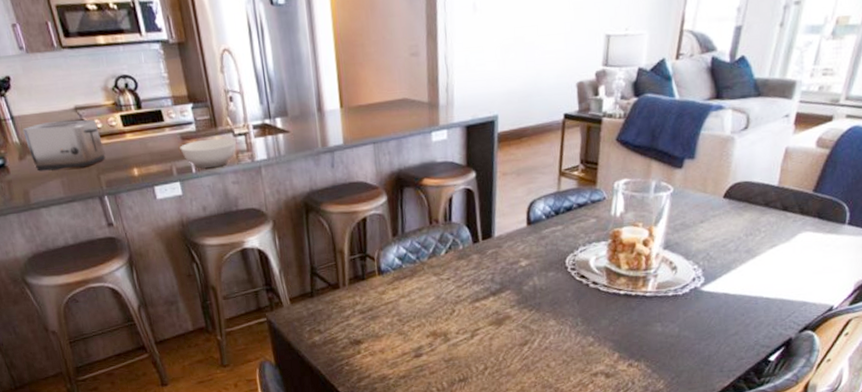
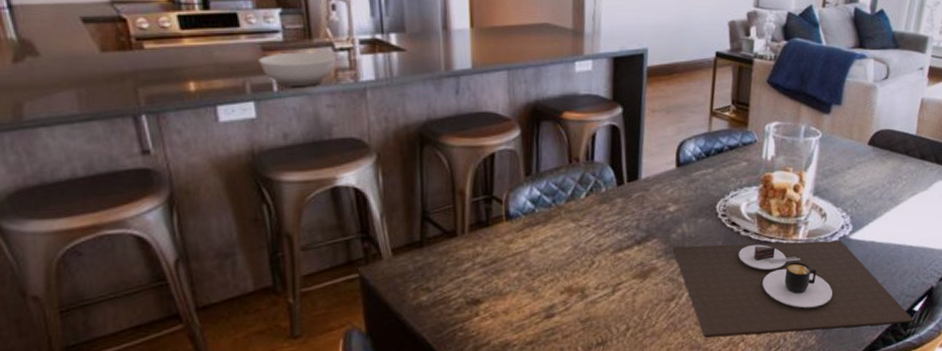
toaster: present [22,119,106,170] -> none [25,16,149,78]
place setting: none [525,292,770,379] -> present [673,240,915,338]

